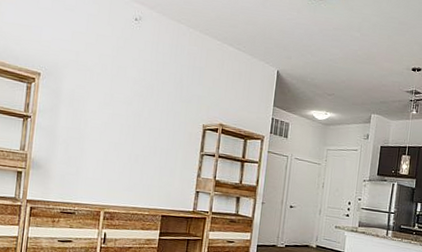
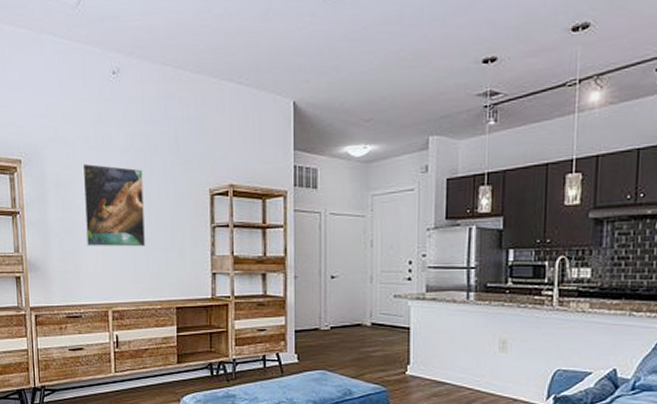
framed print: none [89,86,149,162] -> present [81,163,146,247]

